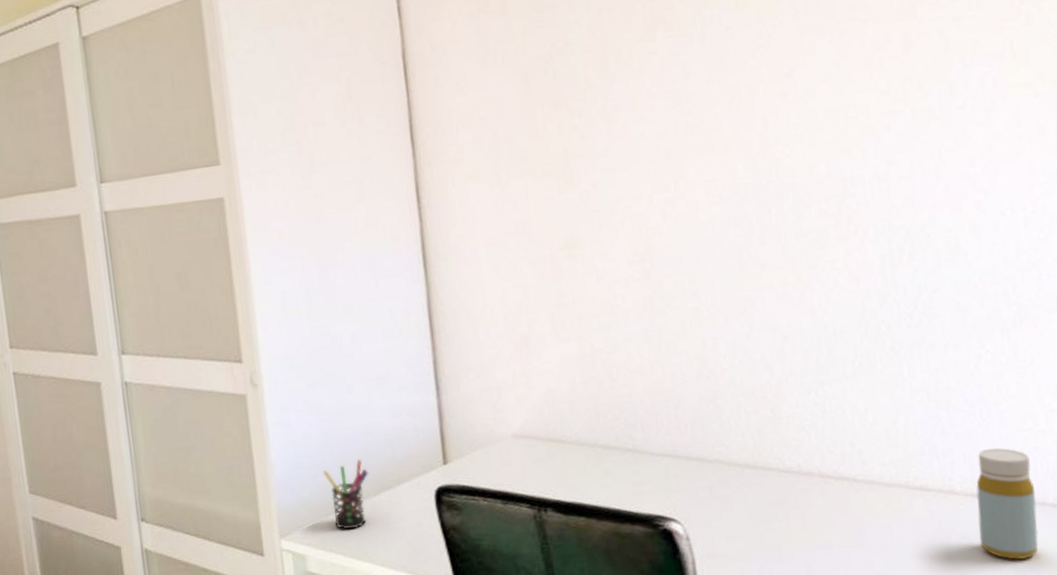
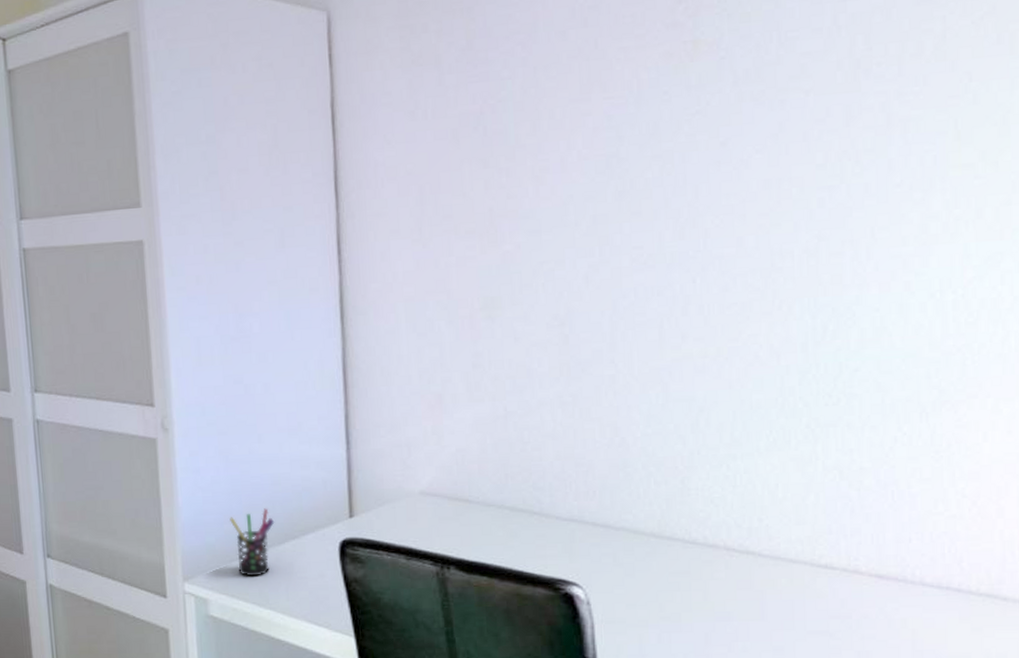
bottle: present [976,448,1039,560] -> none [880,530,941,642]

